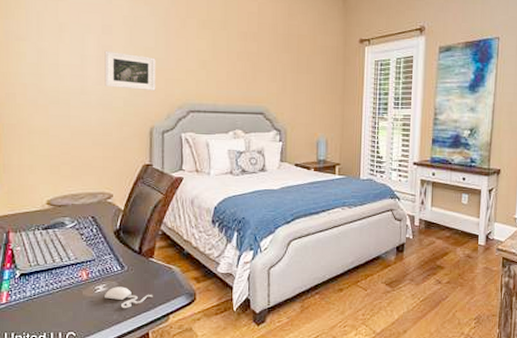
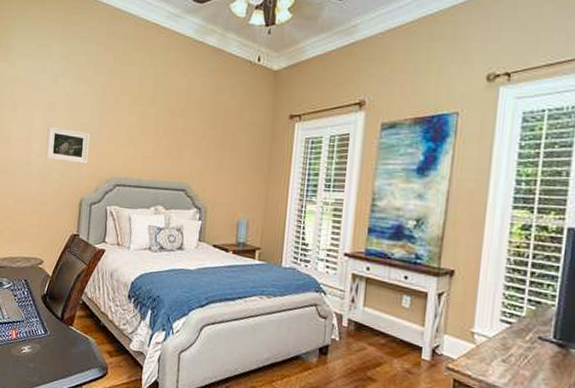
computer mouse: present [105,287,153,308] -> none [29,349,70,372]

